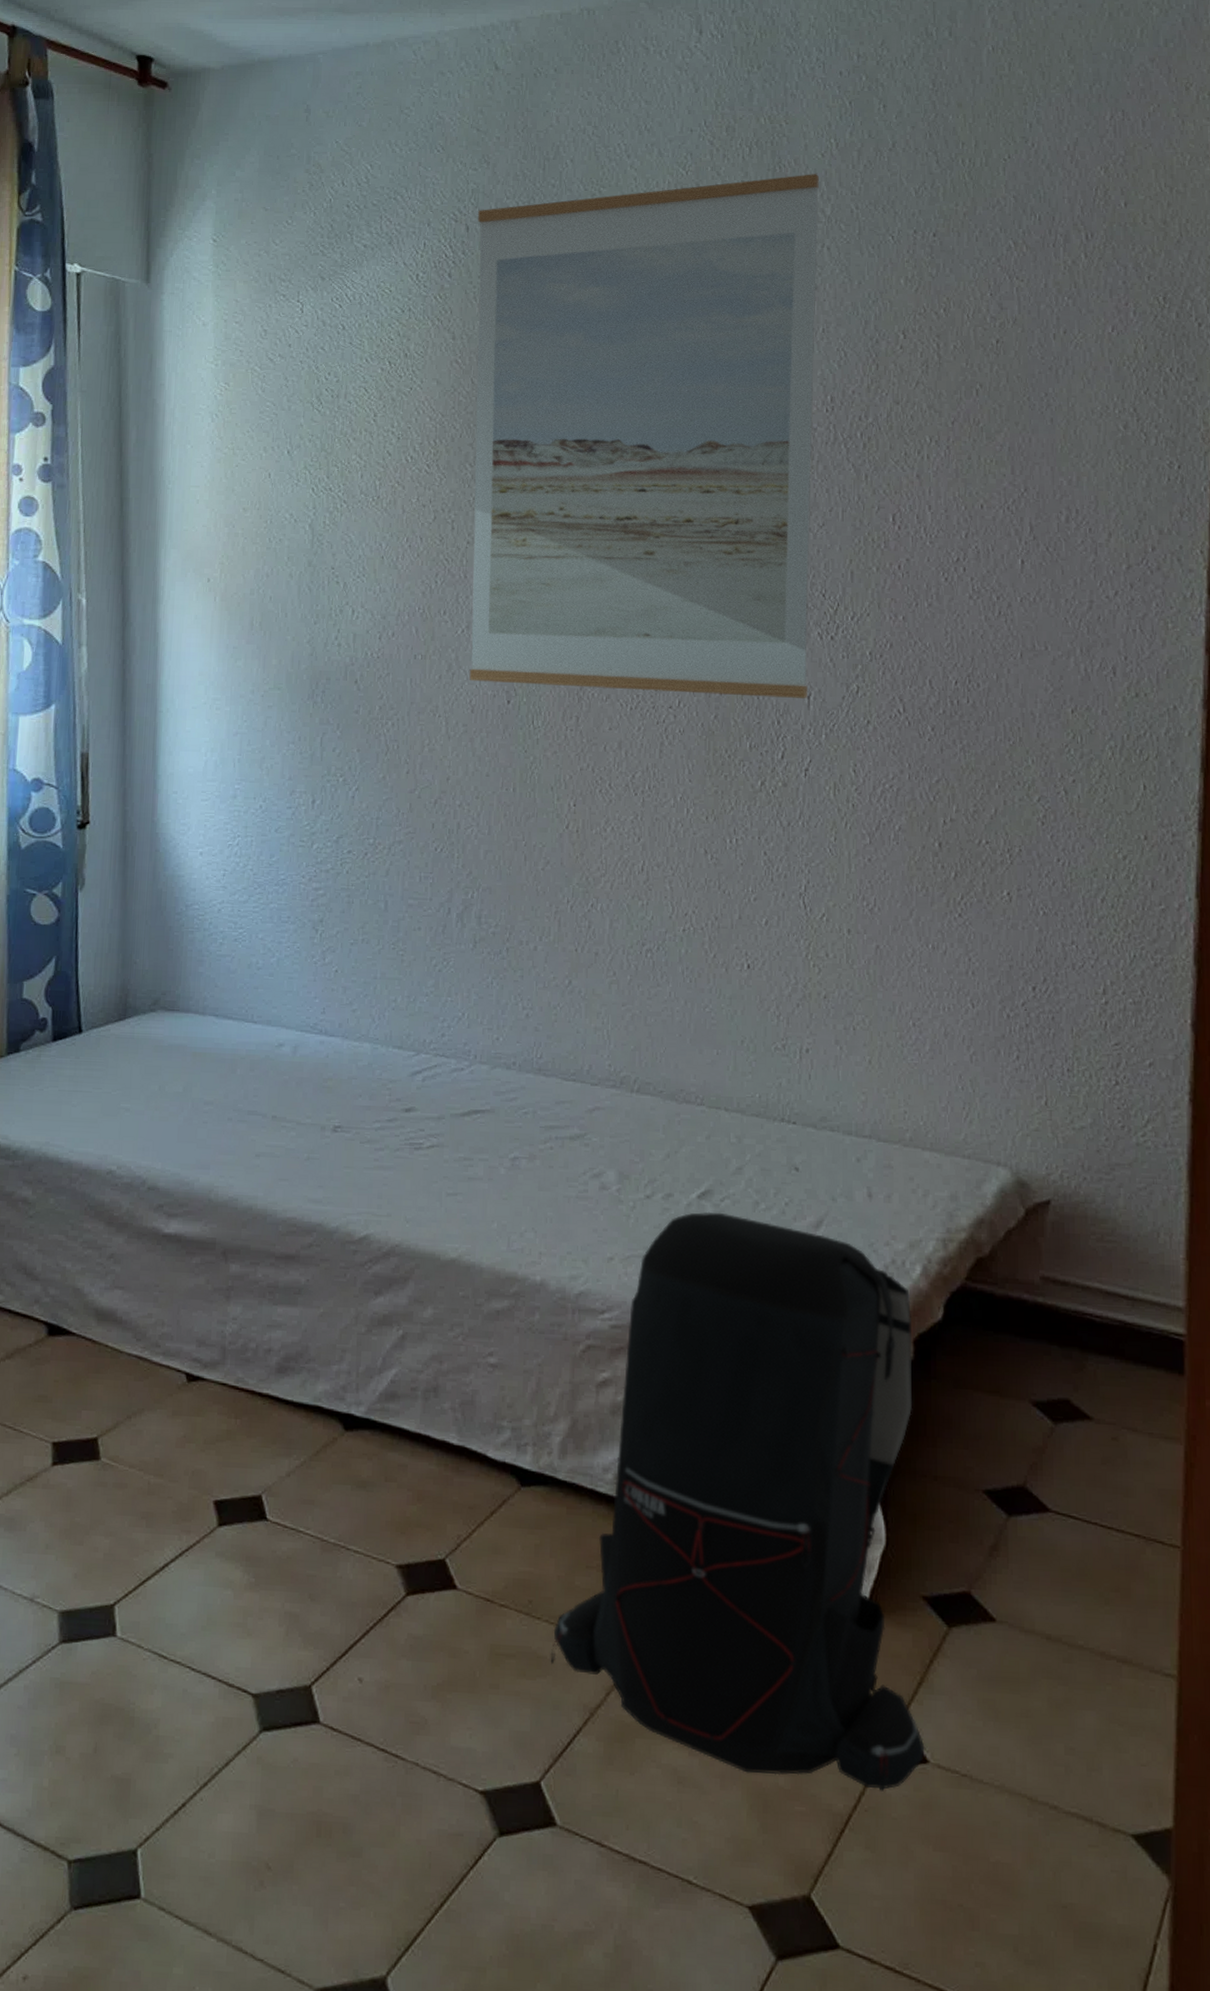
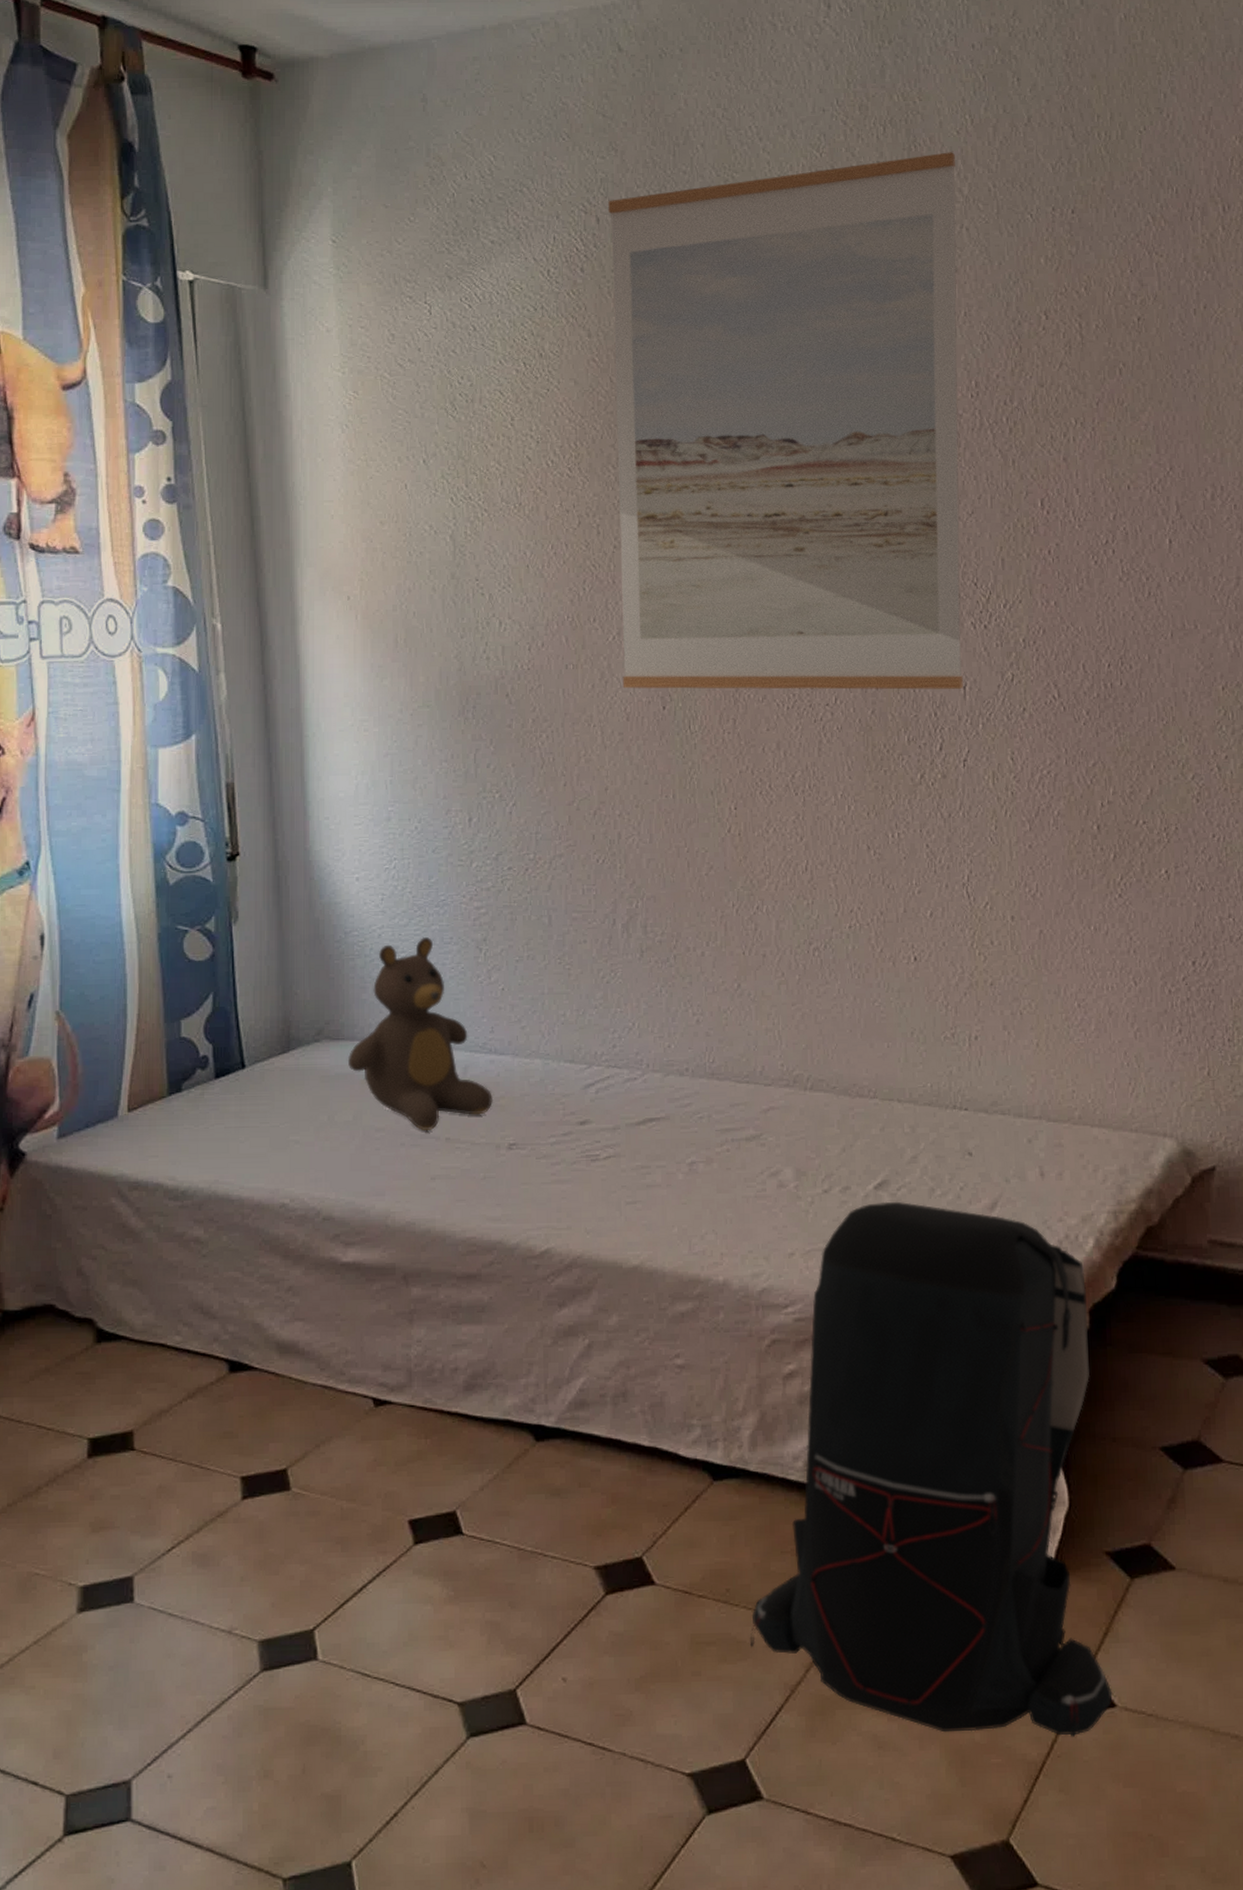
teddy bear: none [182,915,321,1107] -> present [348,937,494,1130]

